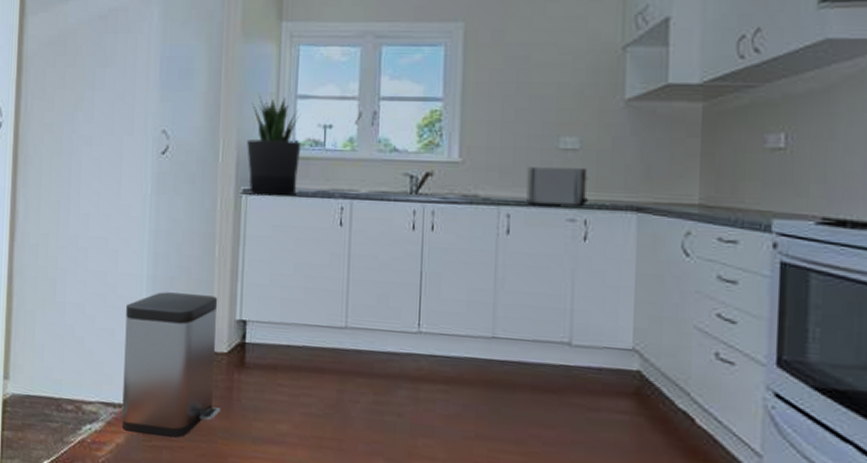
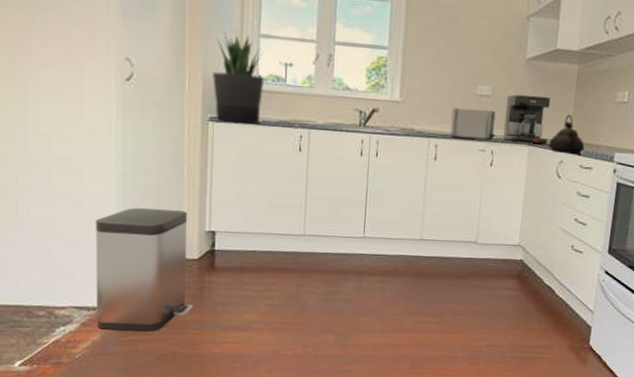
coffee maker: none [598,146,666,211] -> present [502,94,551,145]
teakettle: none [666,167,723,224] -> present [548,114,585,155]

